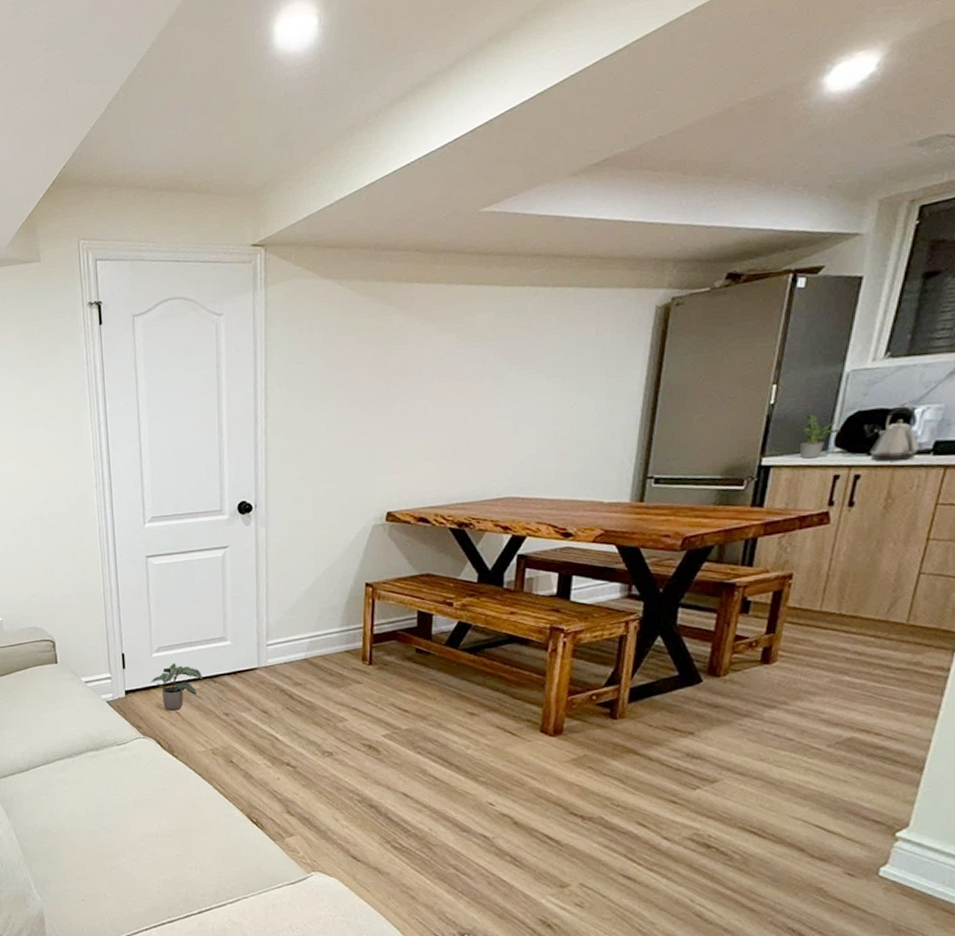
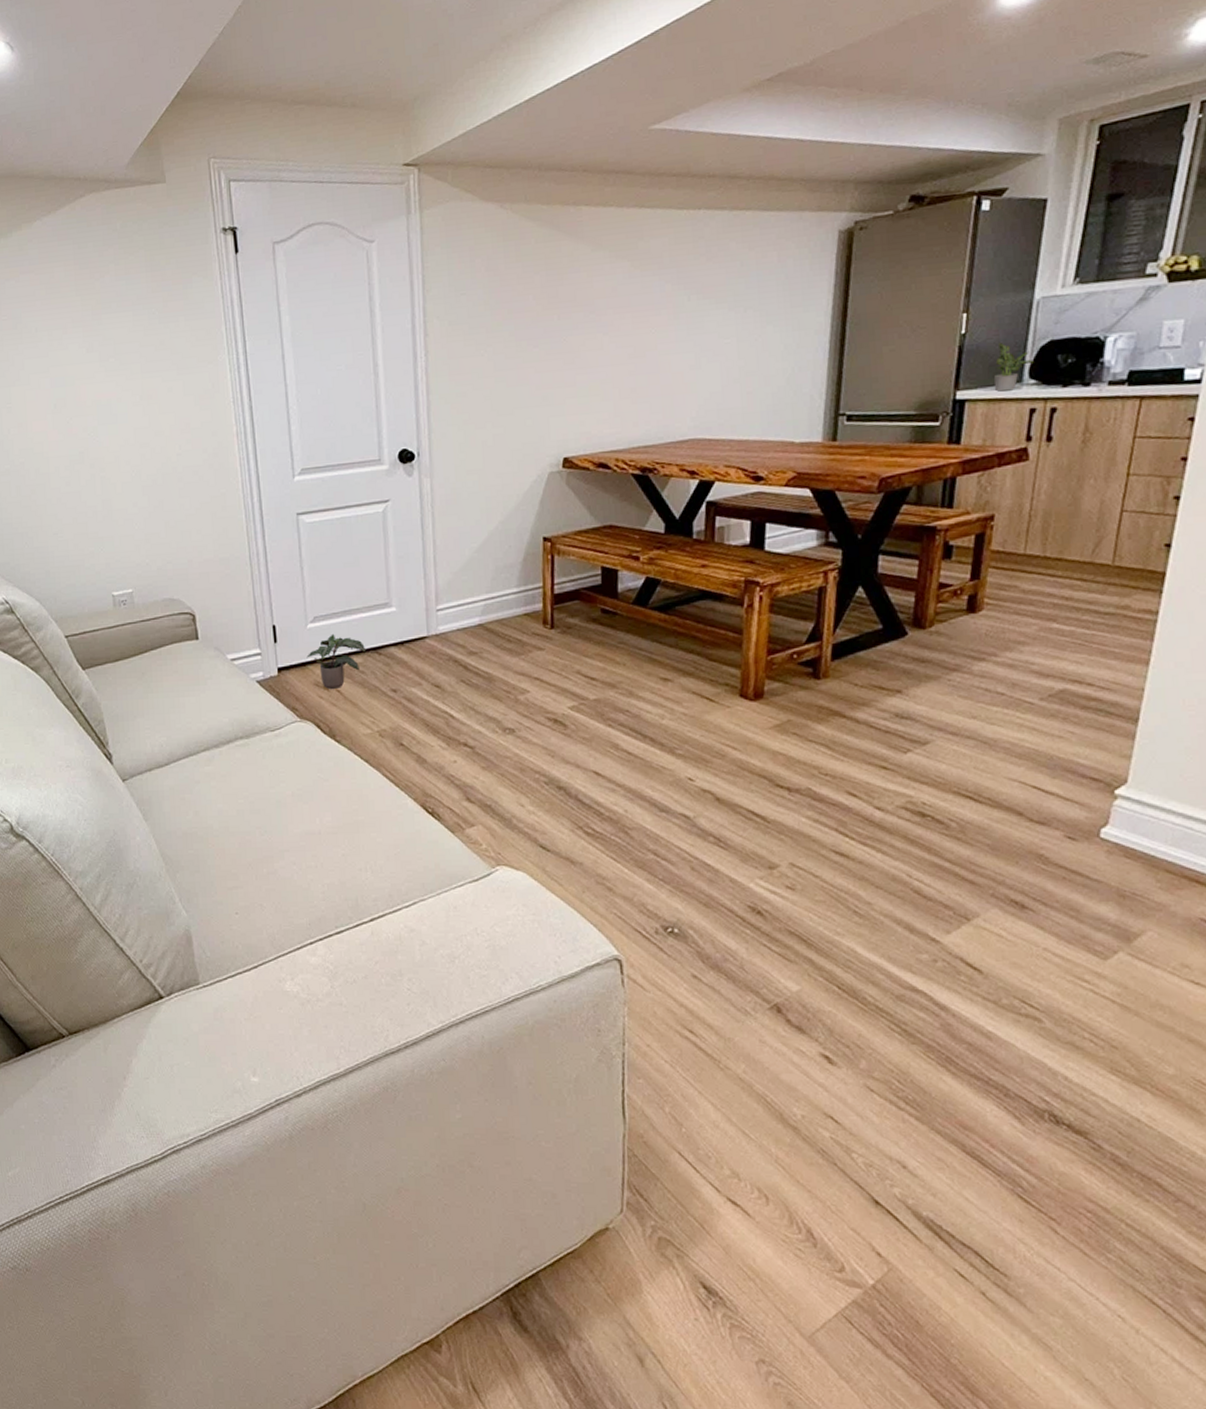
kettle: present [869,406,919,462] -> none [1064,334,1114,394]

